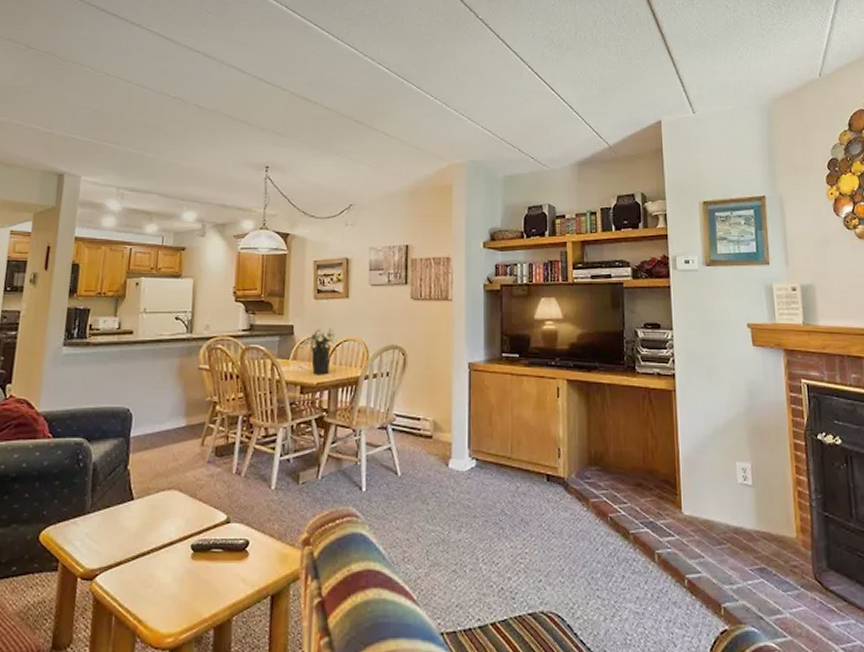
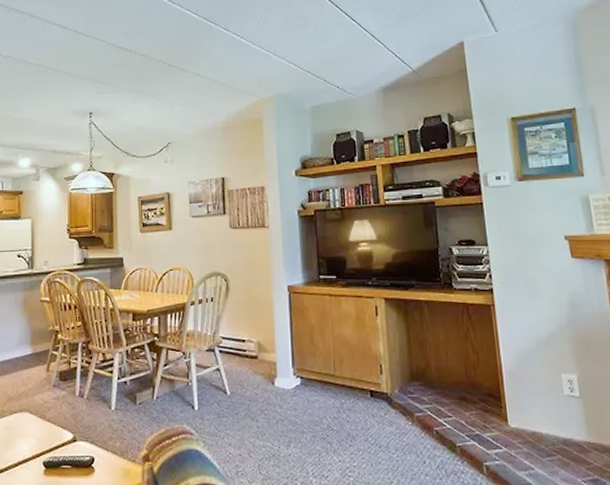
flower arrangement: present [299,328,338,375] -> none [130,258,165,303]

